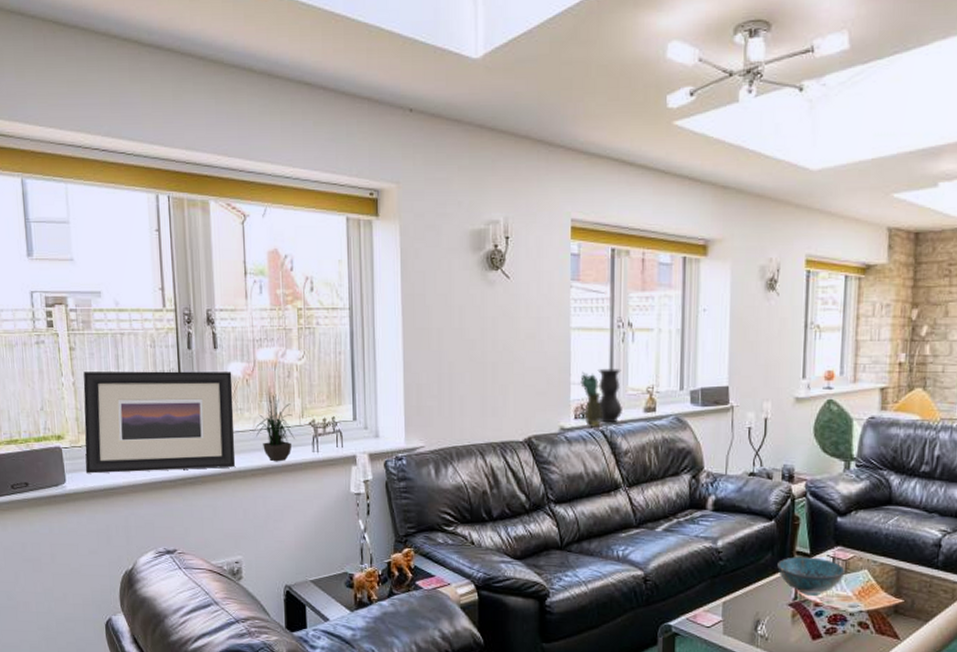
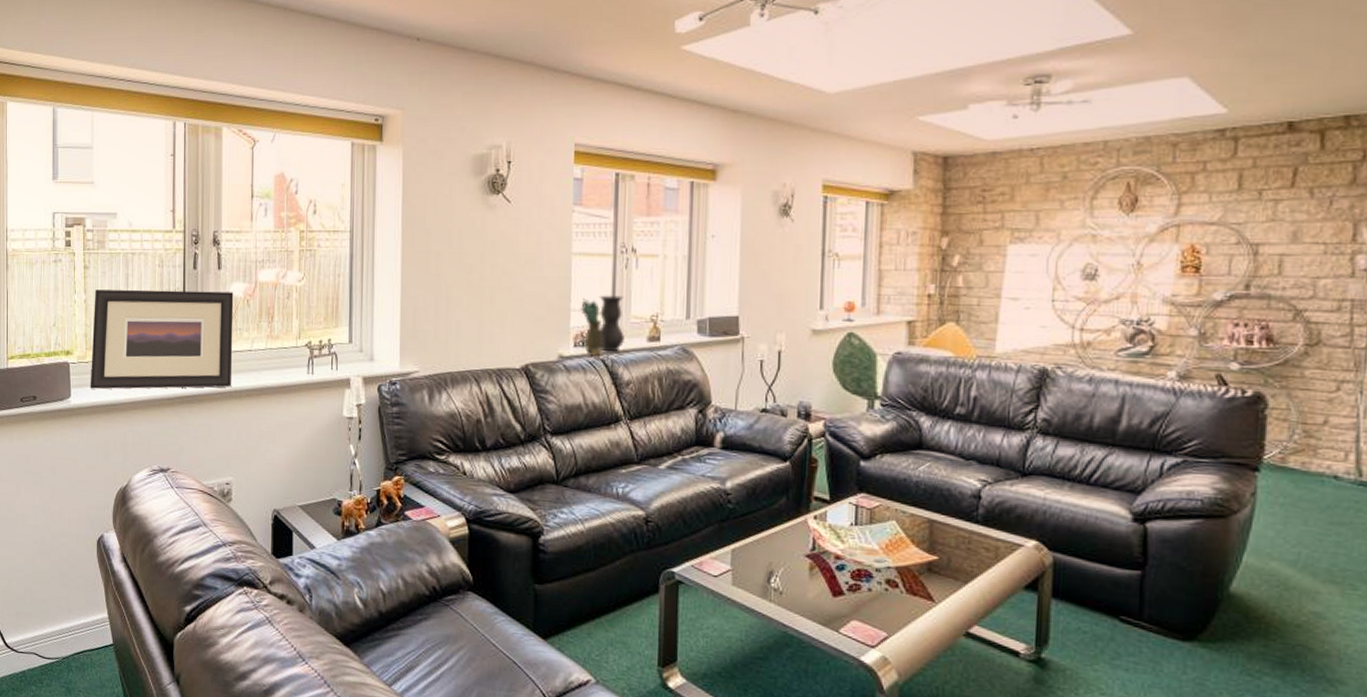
potted plant: present [253,392,295,462] -> none [251,313,291,383]
decorative bowl: present [776,557,845,596] -> none [791,502,870,547]

